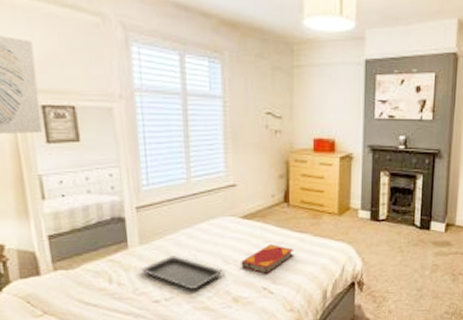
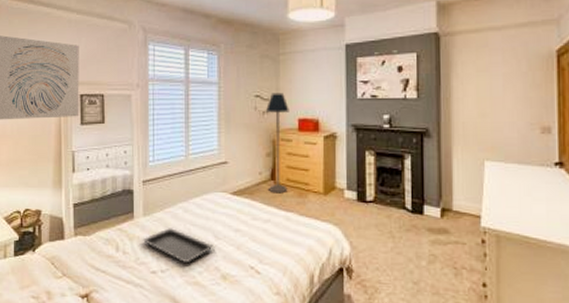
hardback book: present [241,244,295,274] -> none [230,222,281,252]
floor lamp: none [277,110,304,216] -> present [265,92,289,194]

